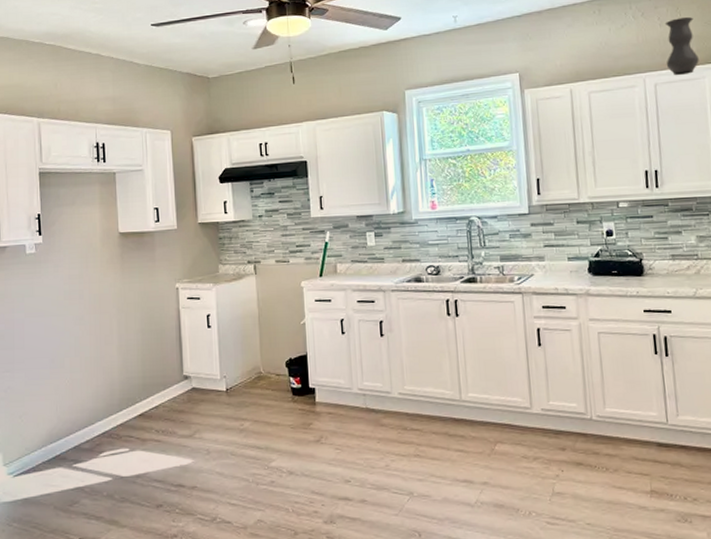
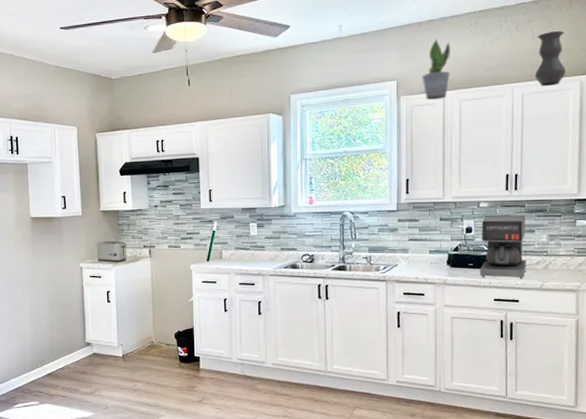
toaster: none [194,256,229,282] -> present [97,240,127,263]
potted plant: none [545,27,577,93] -> present [422,38,451,101]
coffee maker: none [622,214,677,287] -> present [479,215,527,280]

